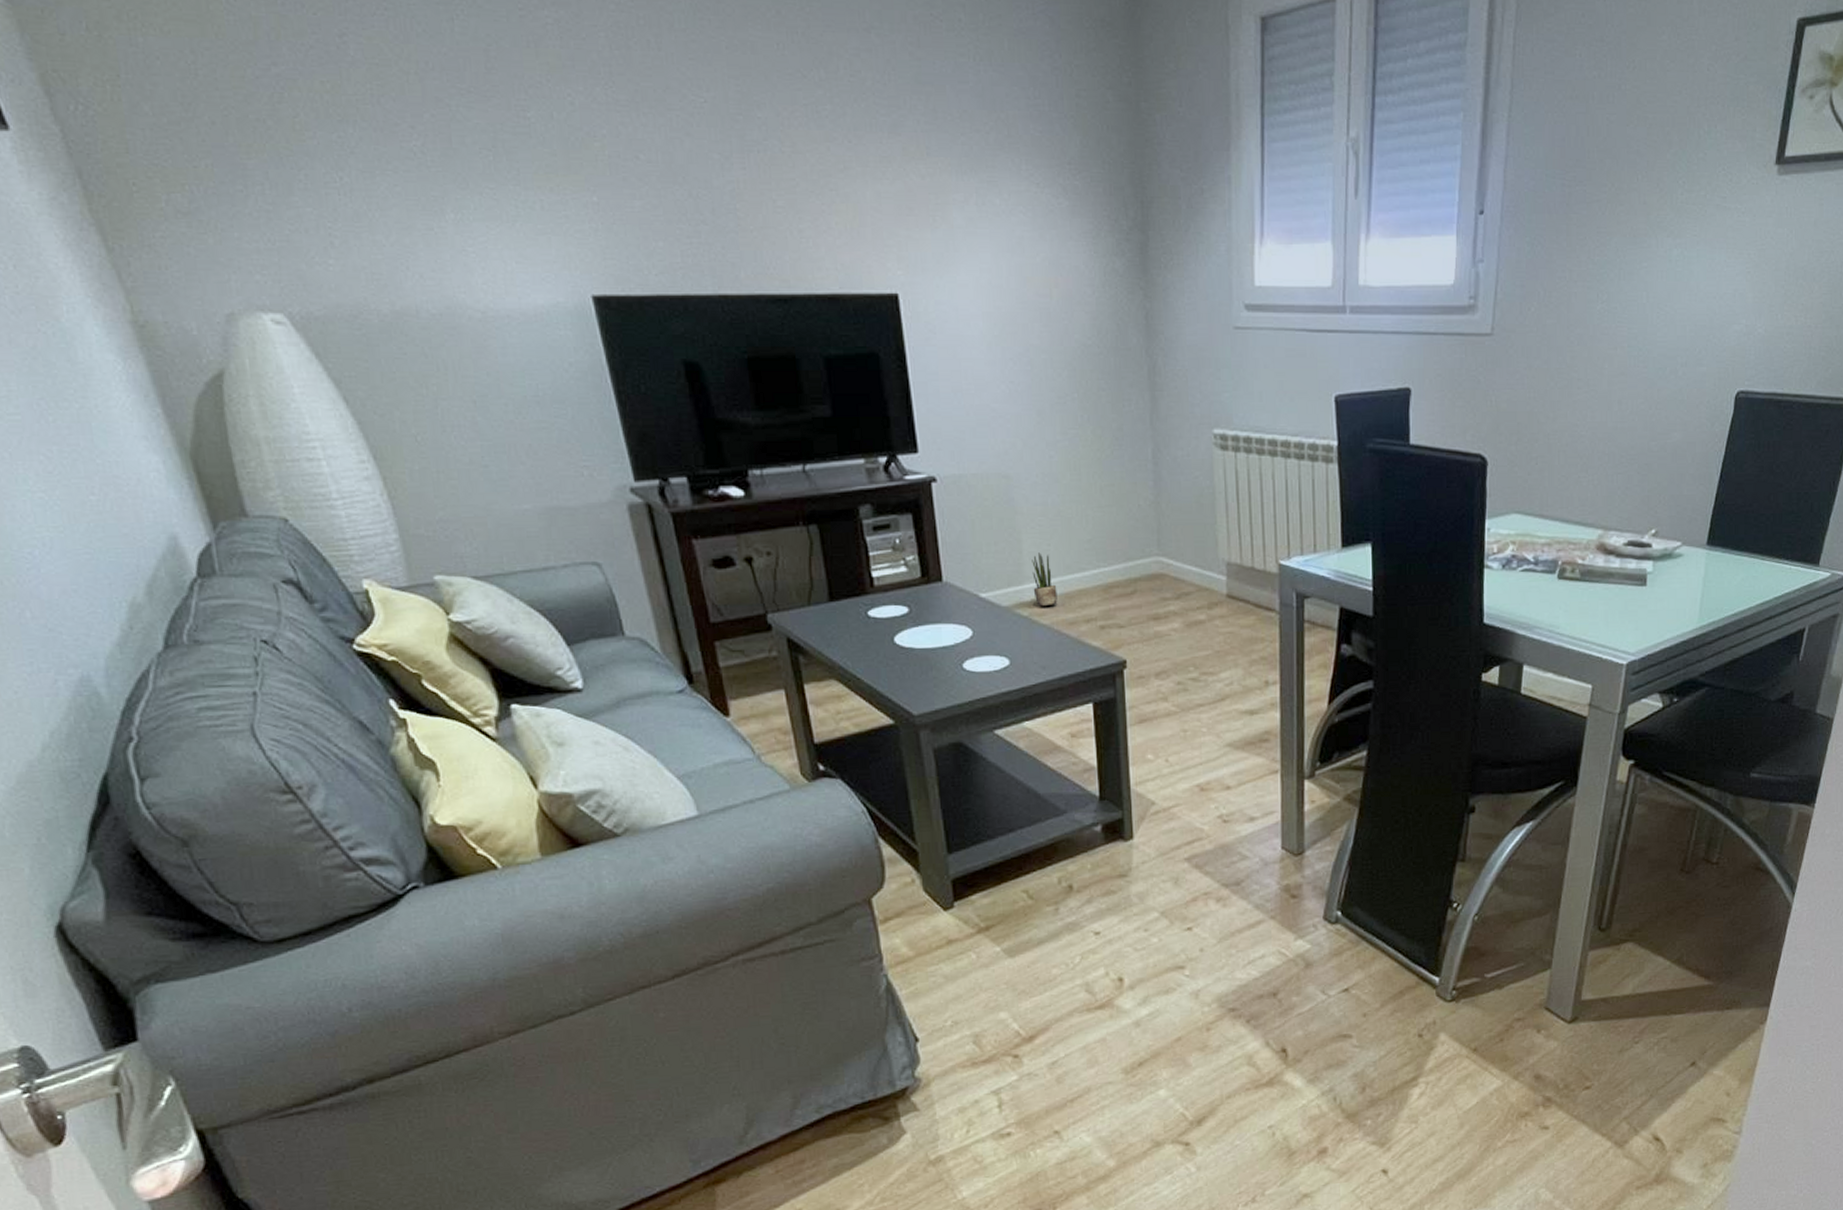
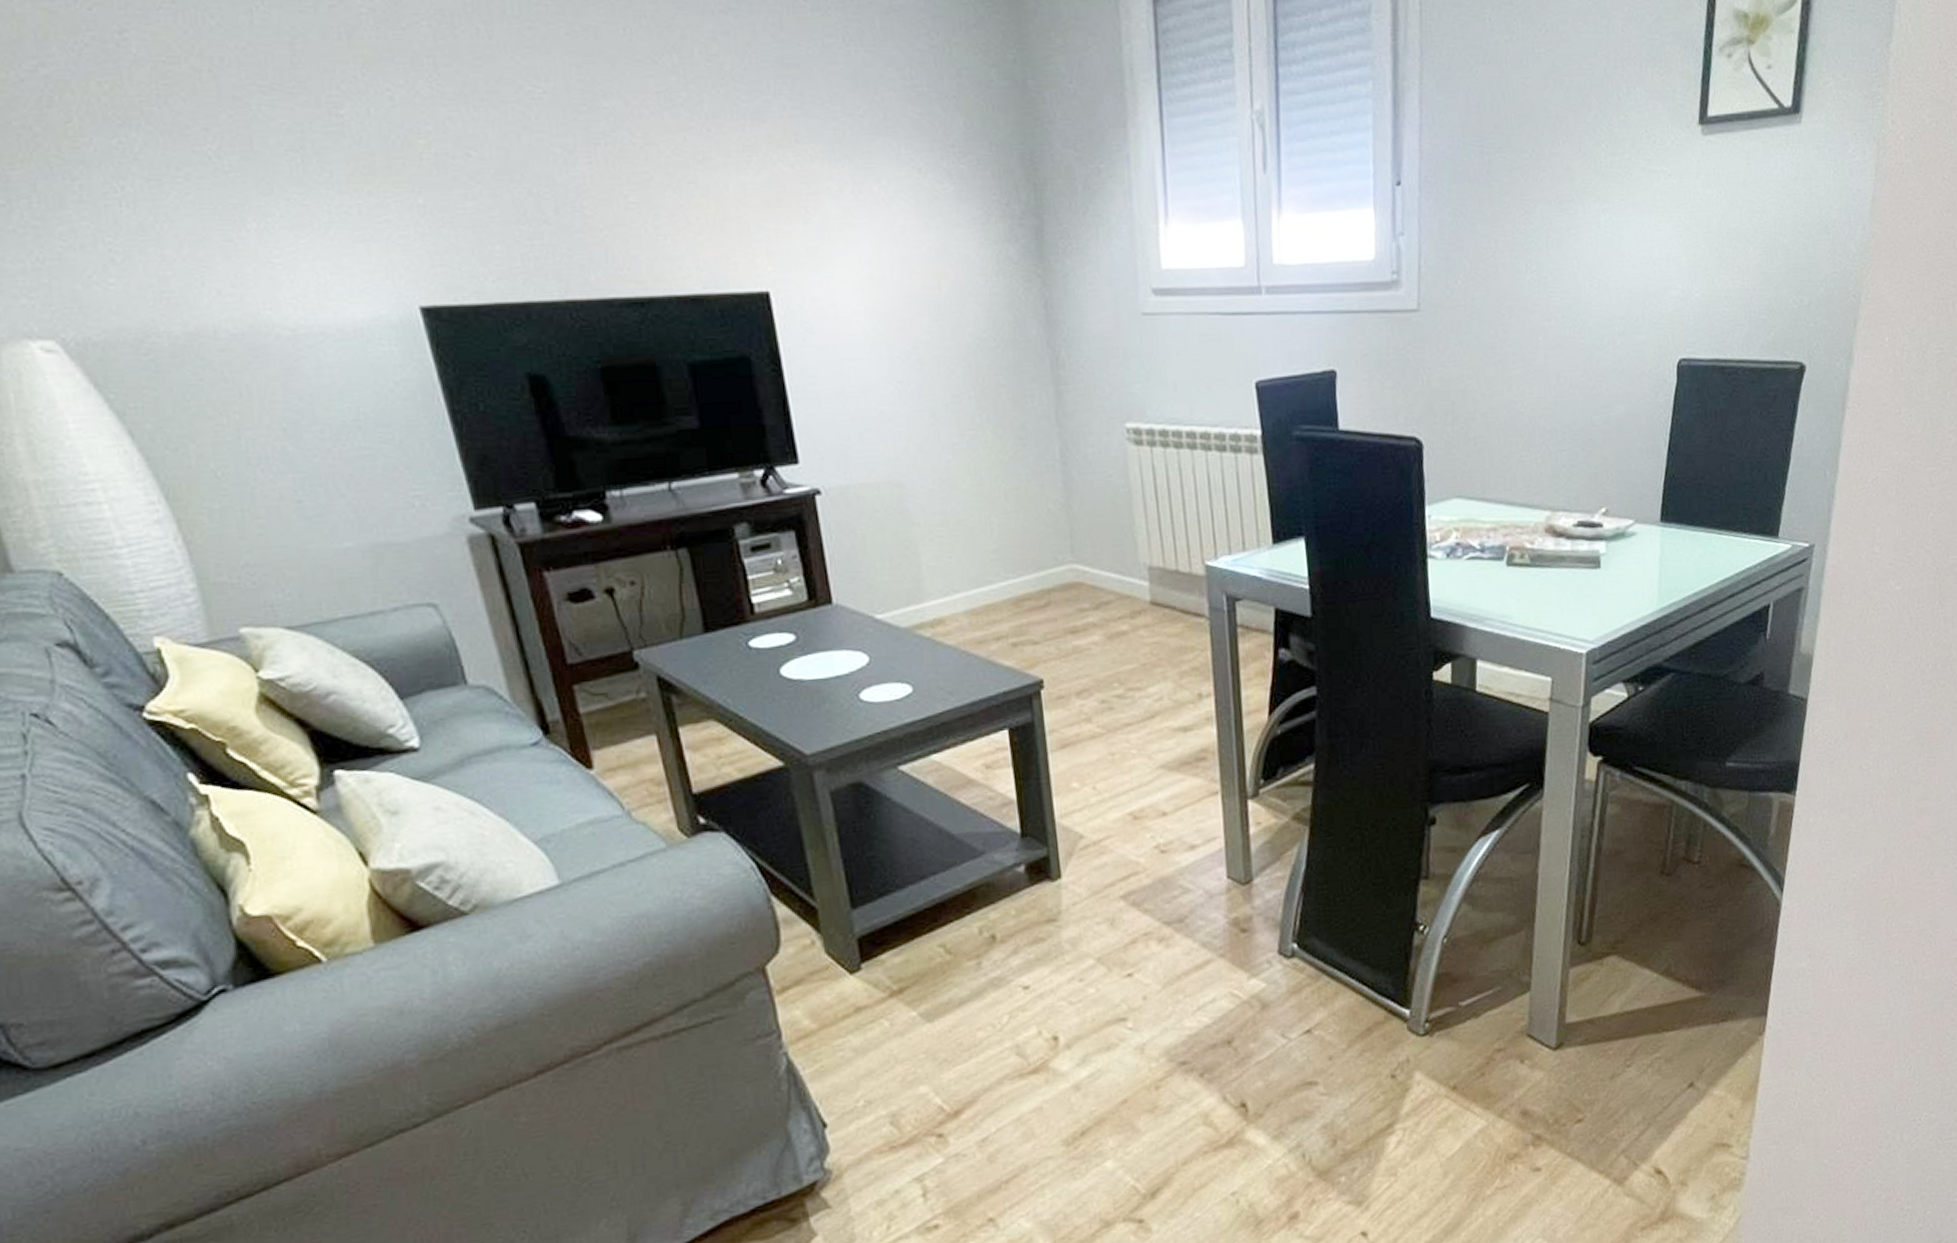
potted plant: present [1032,552,1057,605] -> none [932,566,963,625]

